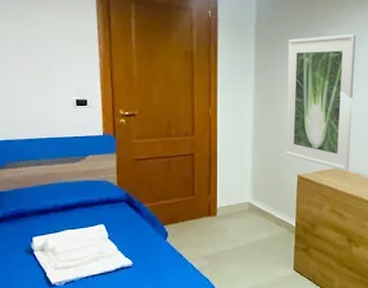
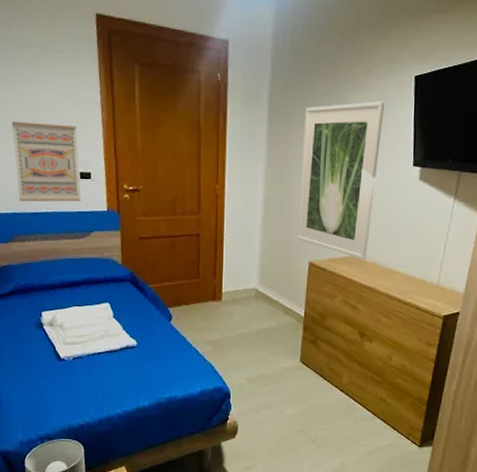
wall art: none [7,54,77,129] -> present [11,121,81,202]

